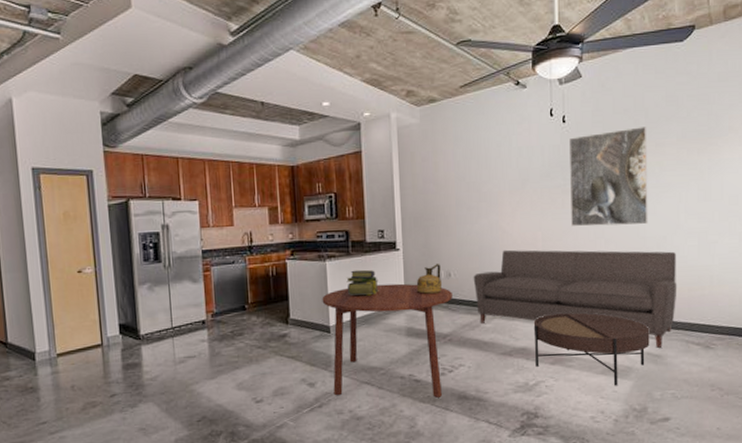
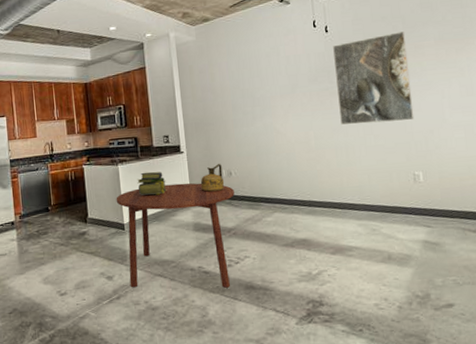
sofa: present [473,249,677,348] -> none [252,144,449,236]
coffee table: present [533,312,650,386] -> none [312,204,427,274]

